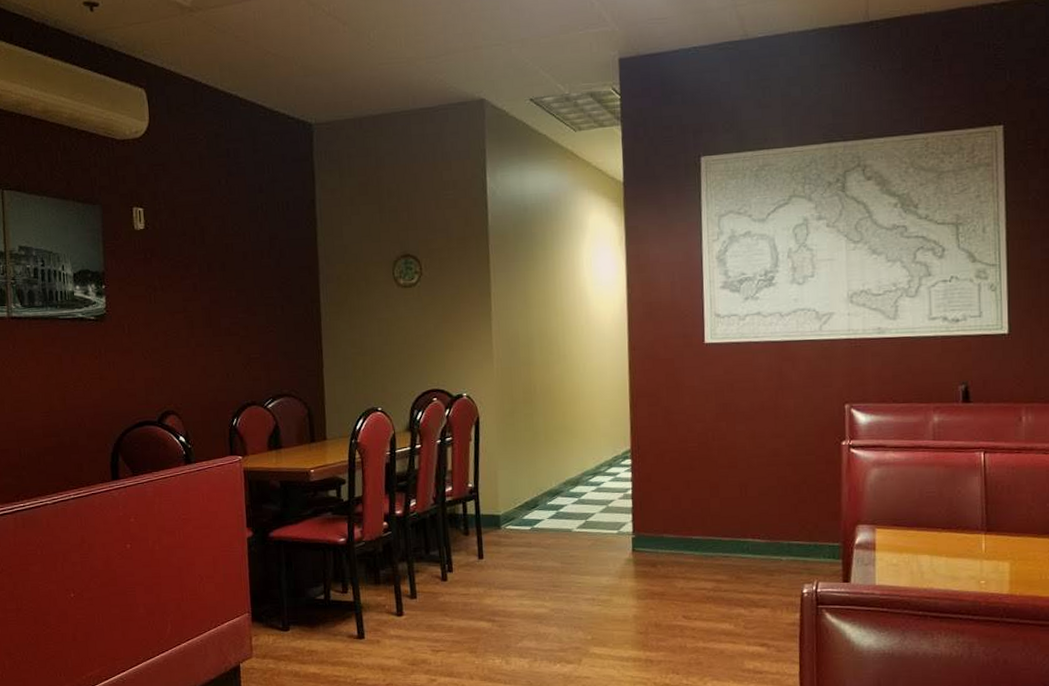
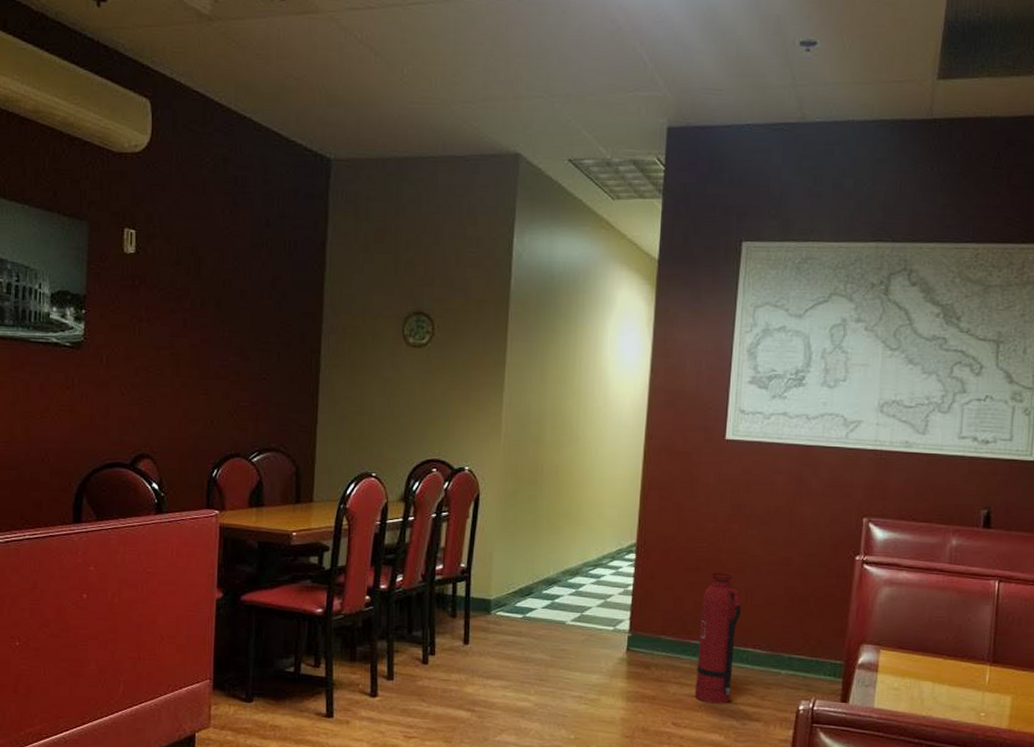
fire extinguisher: none [699,469,737,595] -> present [694,572,741,704]

